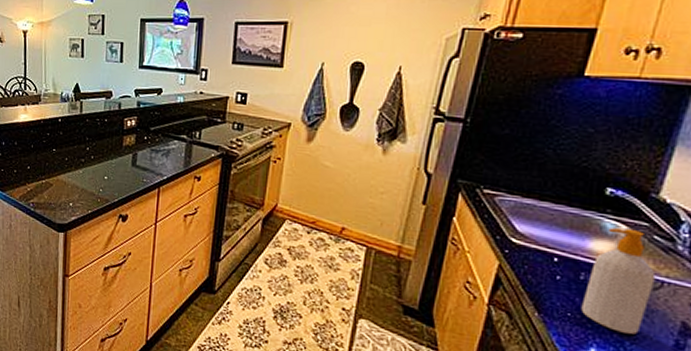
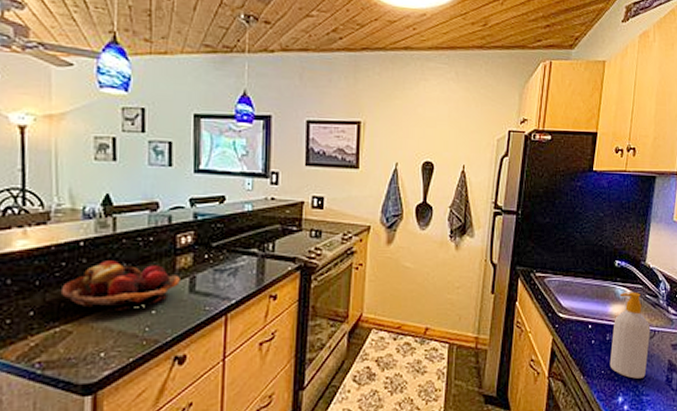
fruit basket: none [46,134,126,174] -> present [60,260,180,311]

